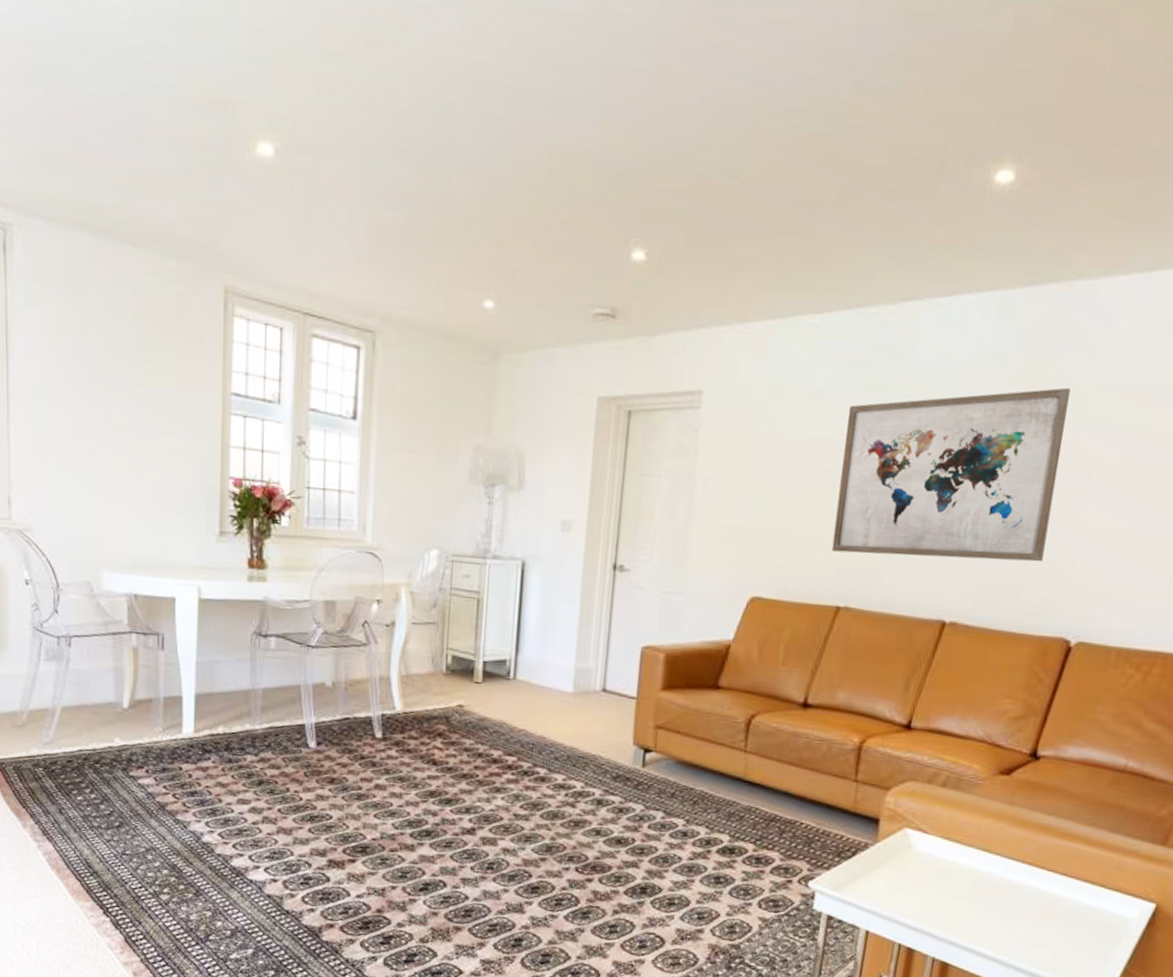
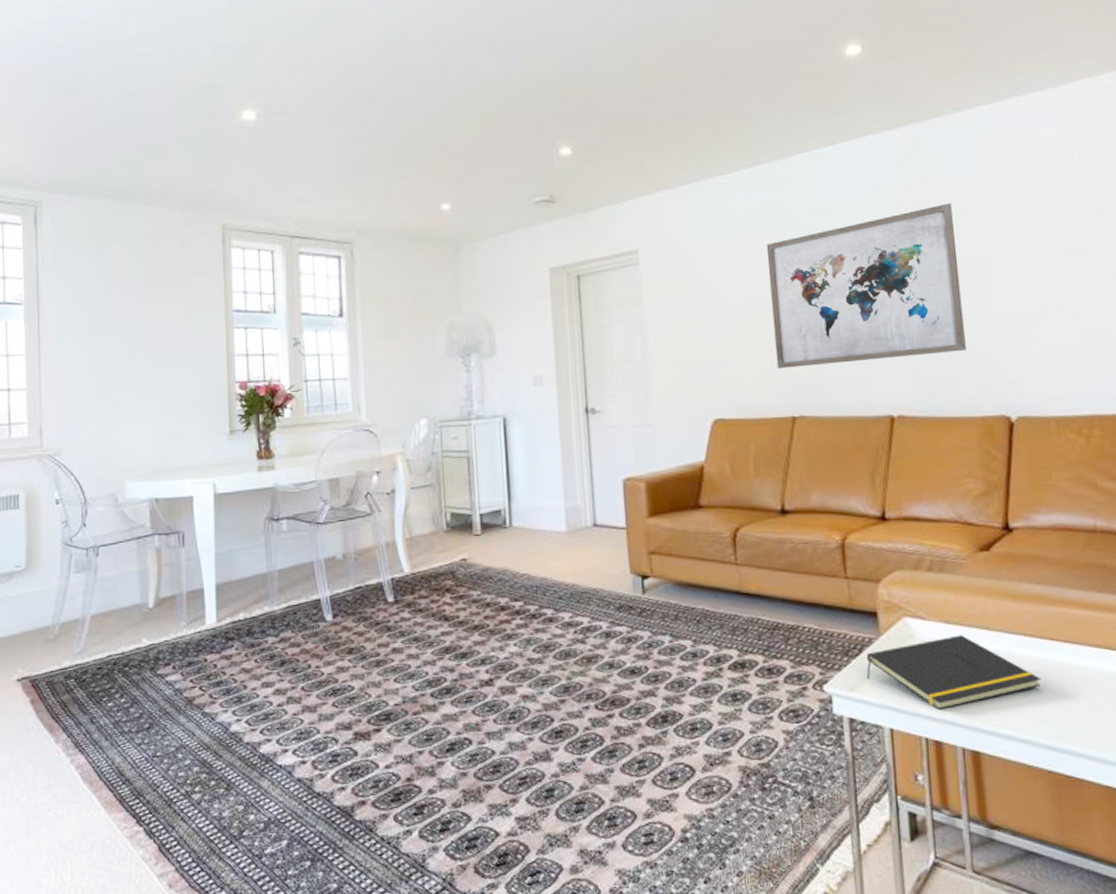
notepad: none [854,852,1029,921] -> present [866,635,1042,711]

